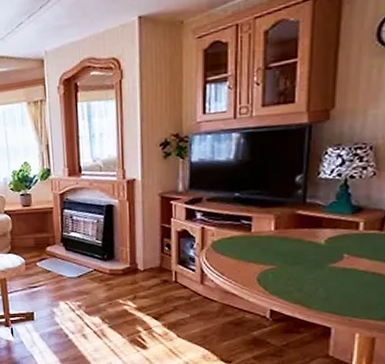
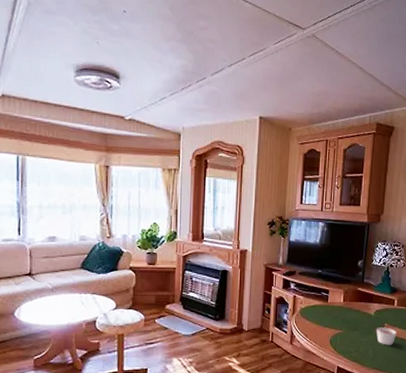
candle: none [329,259,365,282] -> present [376,327,397,345]

